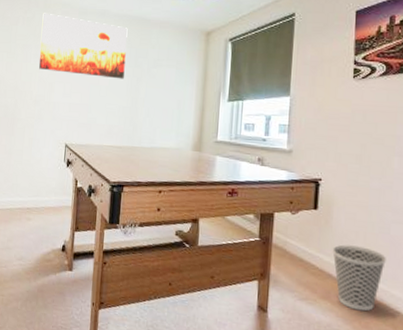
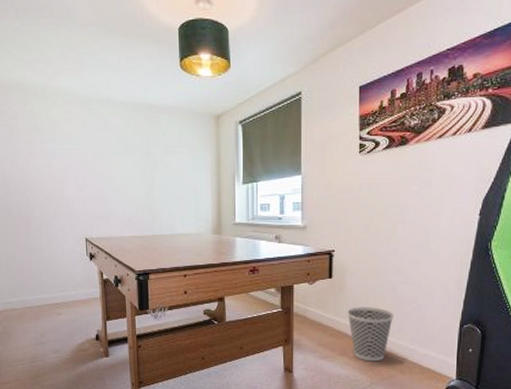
wall art: present [39,13,128,79] -> none [43,104,137,169]

